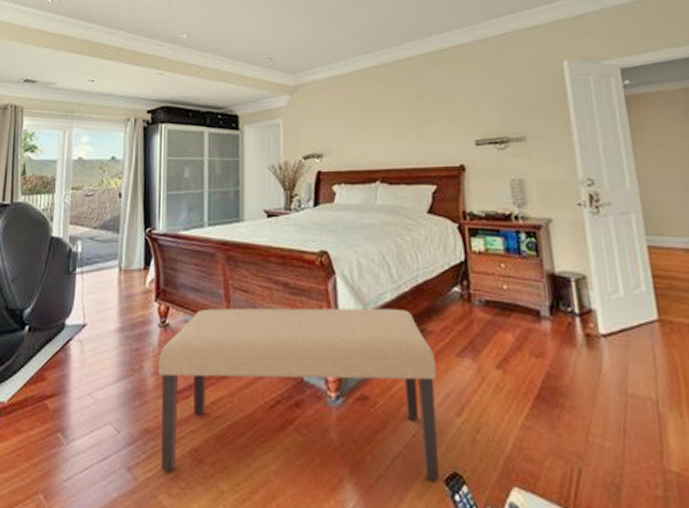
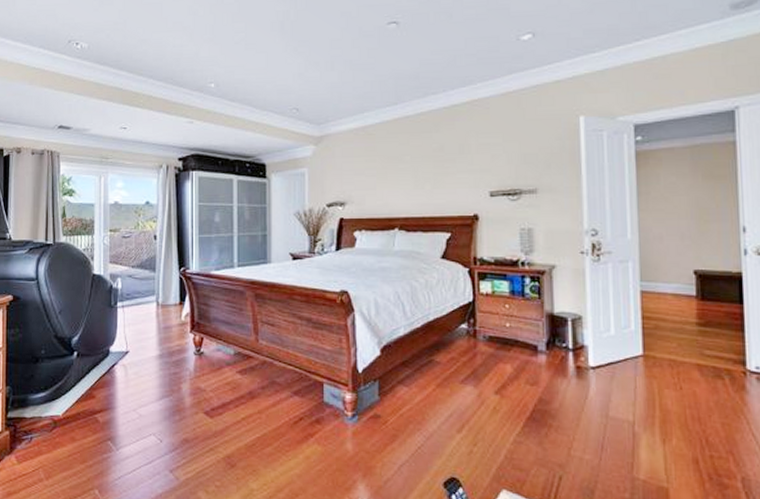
bench: present [158,308,440,481] -> none [195,339,441,484]

